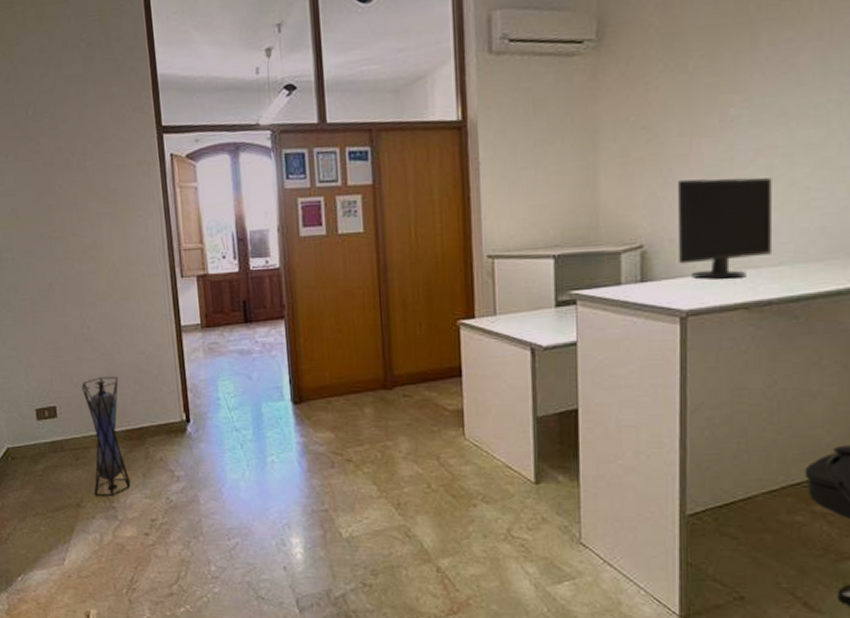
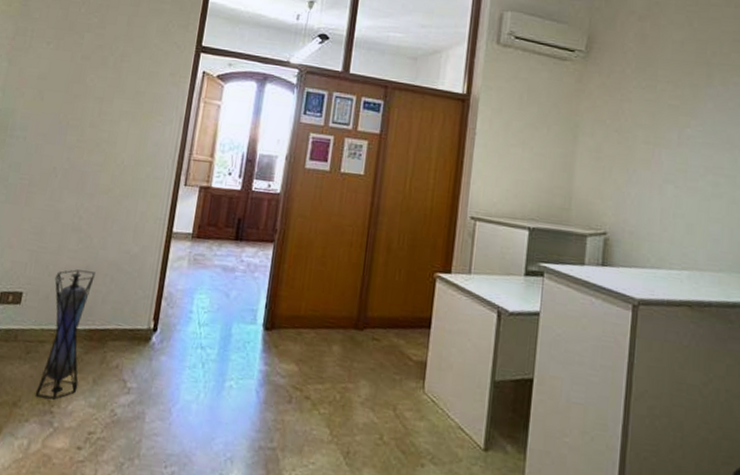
monitor: present [678,177,773,279] -> none [636,180,717,278]

